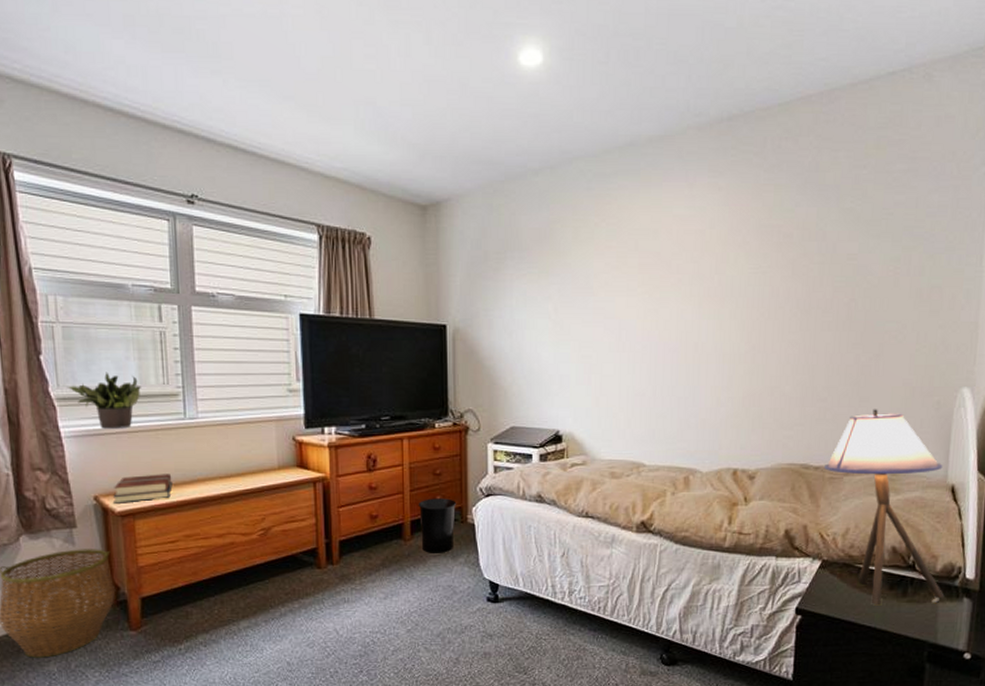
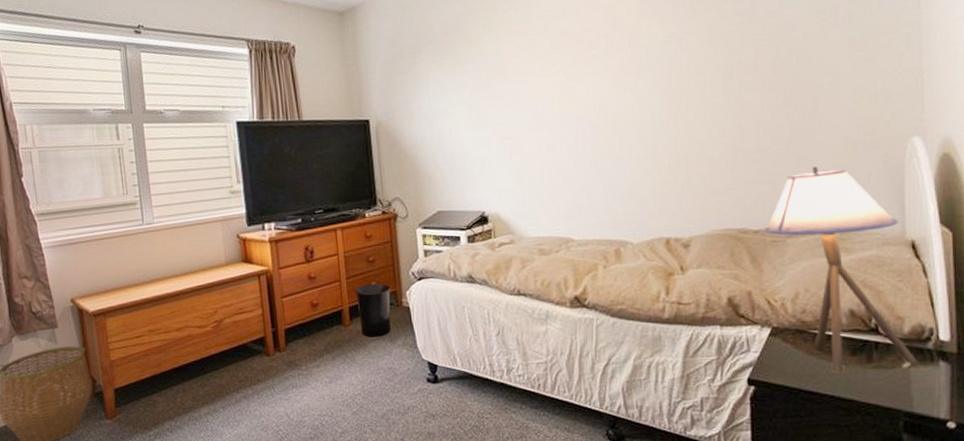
potted plant: present [67,372,141,429] -> none [44,188,105,238]
books: present [113,474,173,503] -> none [86,275,136,304]

